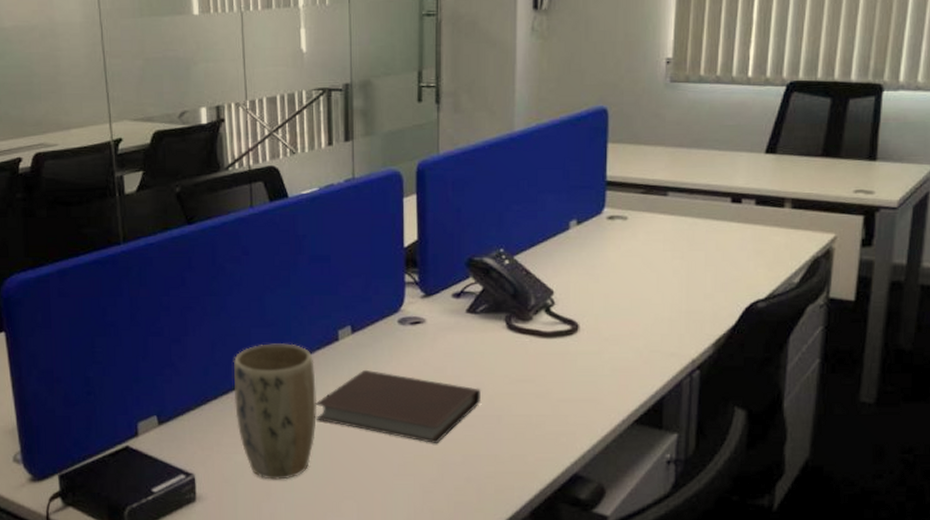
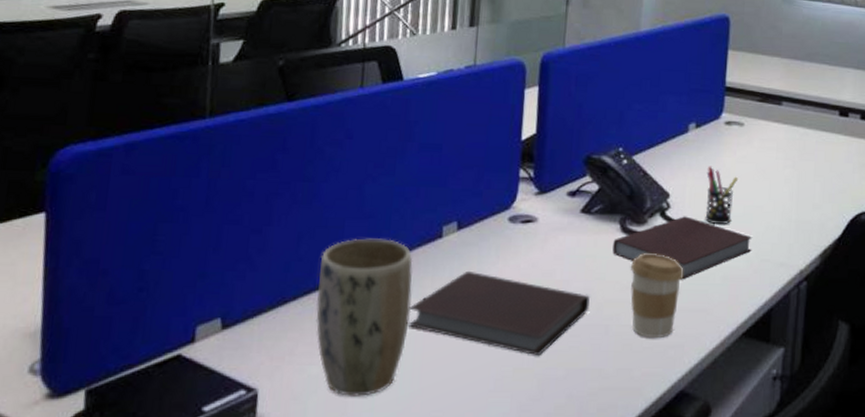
notebook: none [500,311,641,372] -> present [612,216,753,280]
coffee cup: none [518,348,572,427] -> present [630,253,684,339]
pen holder: none [590,261,624,319] -> present [705,166,739,225]

